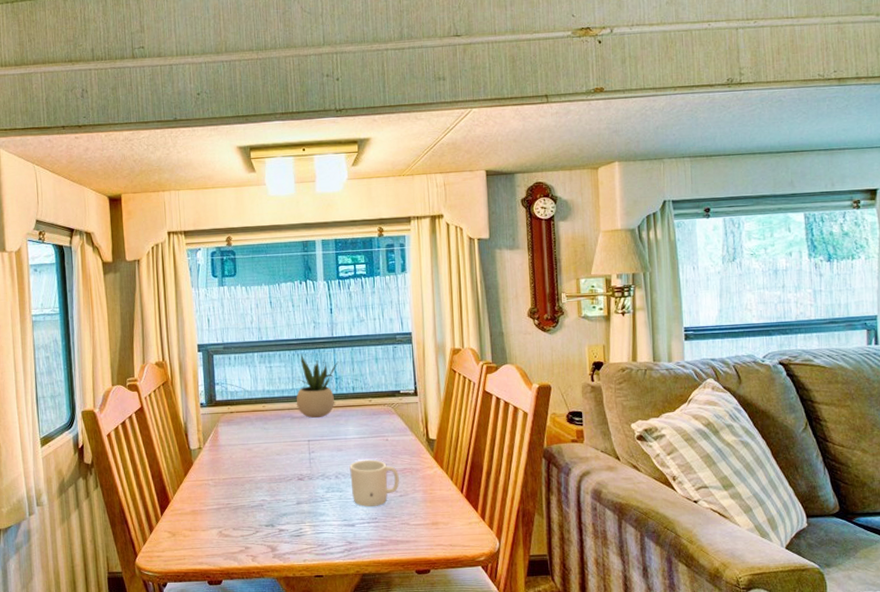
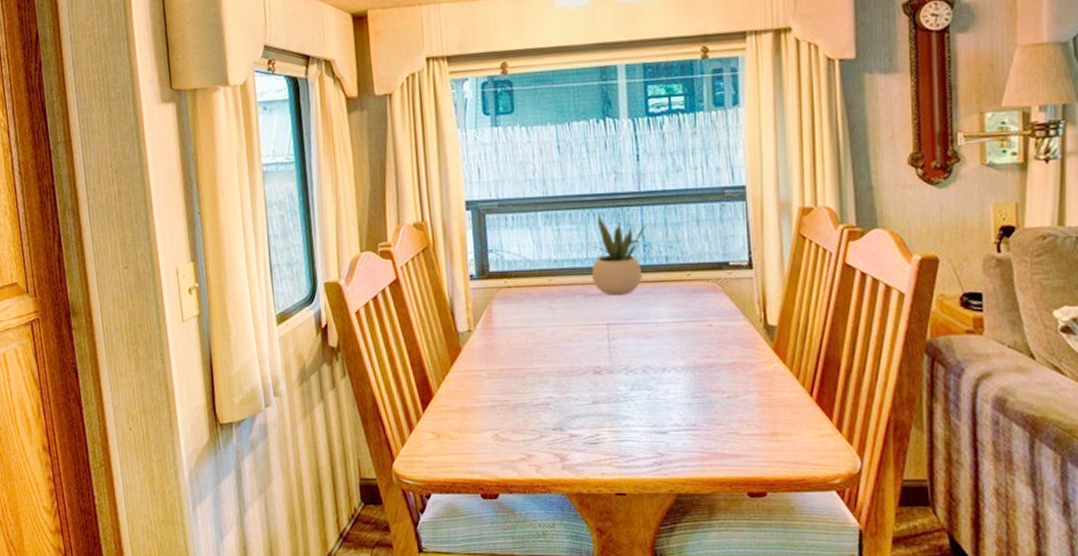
mug: present [349,459,399,507] -> none [661,350,727,410]

